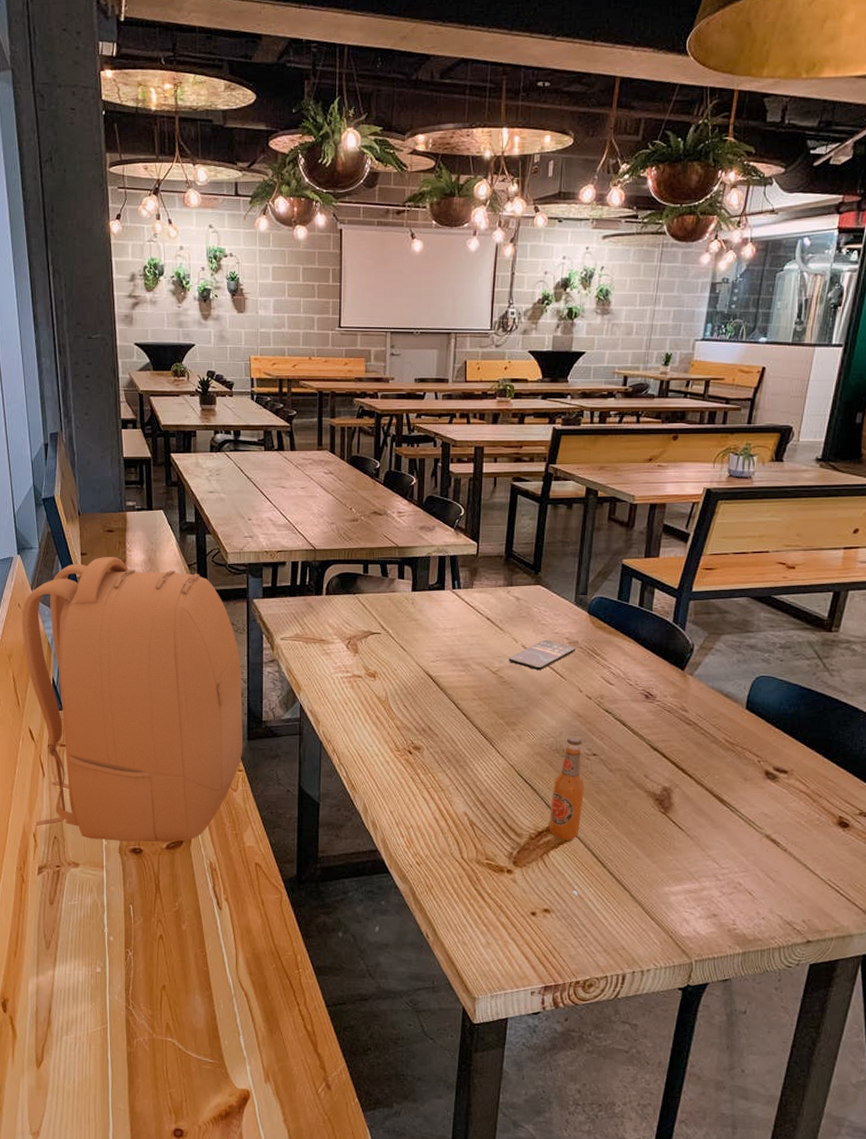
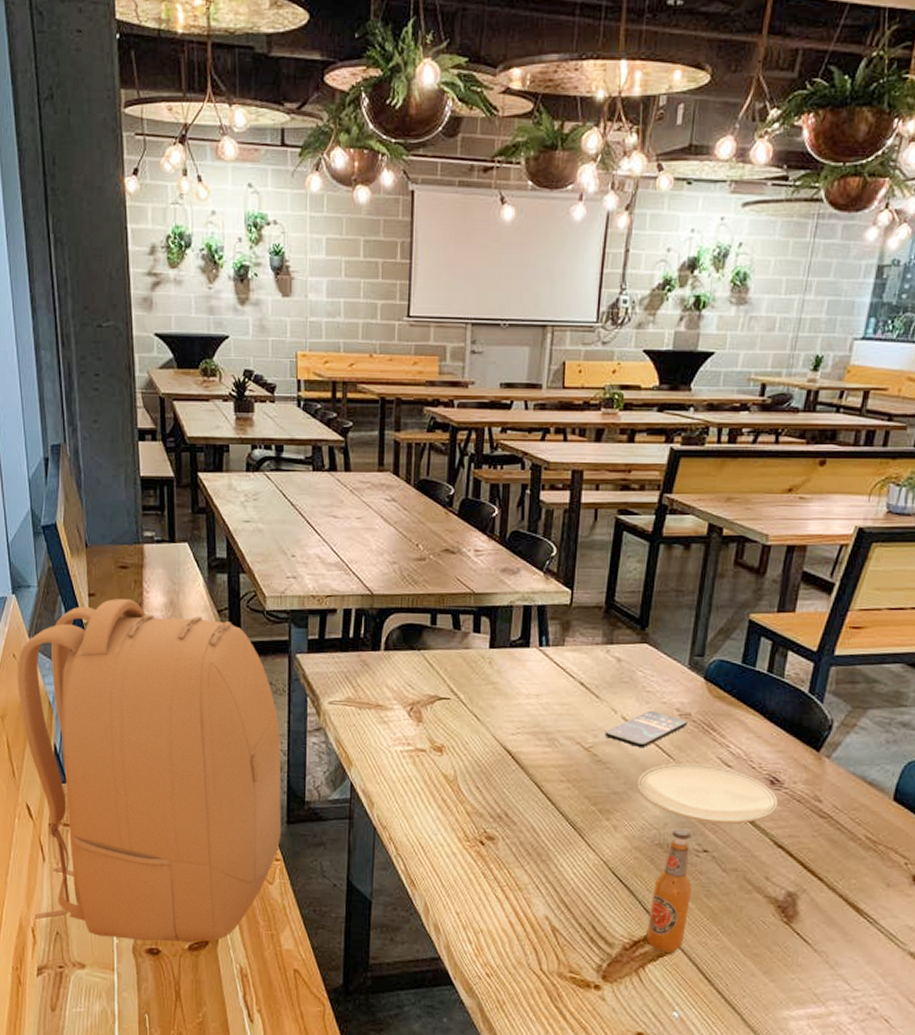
plate: none [537,682,652,731] -> present [638,763,778,824]

